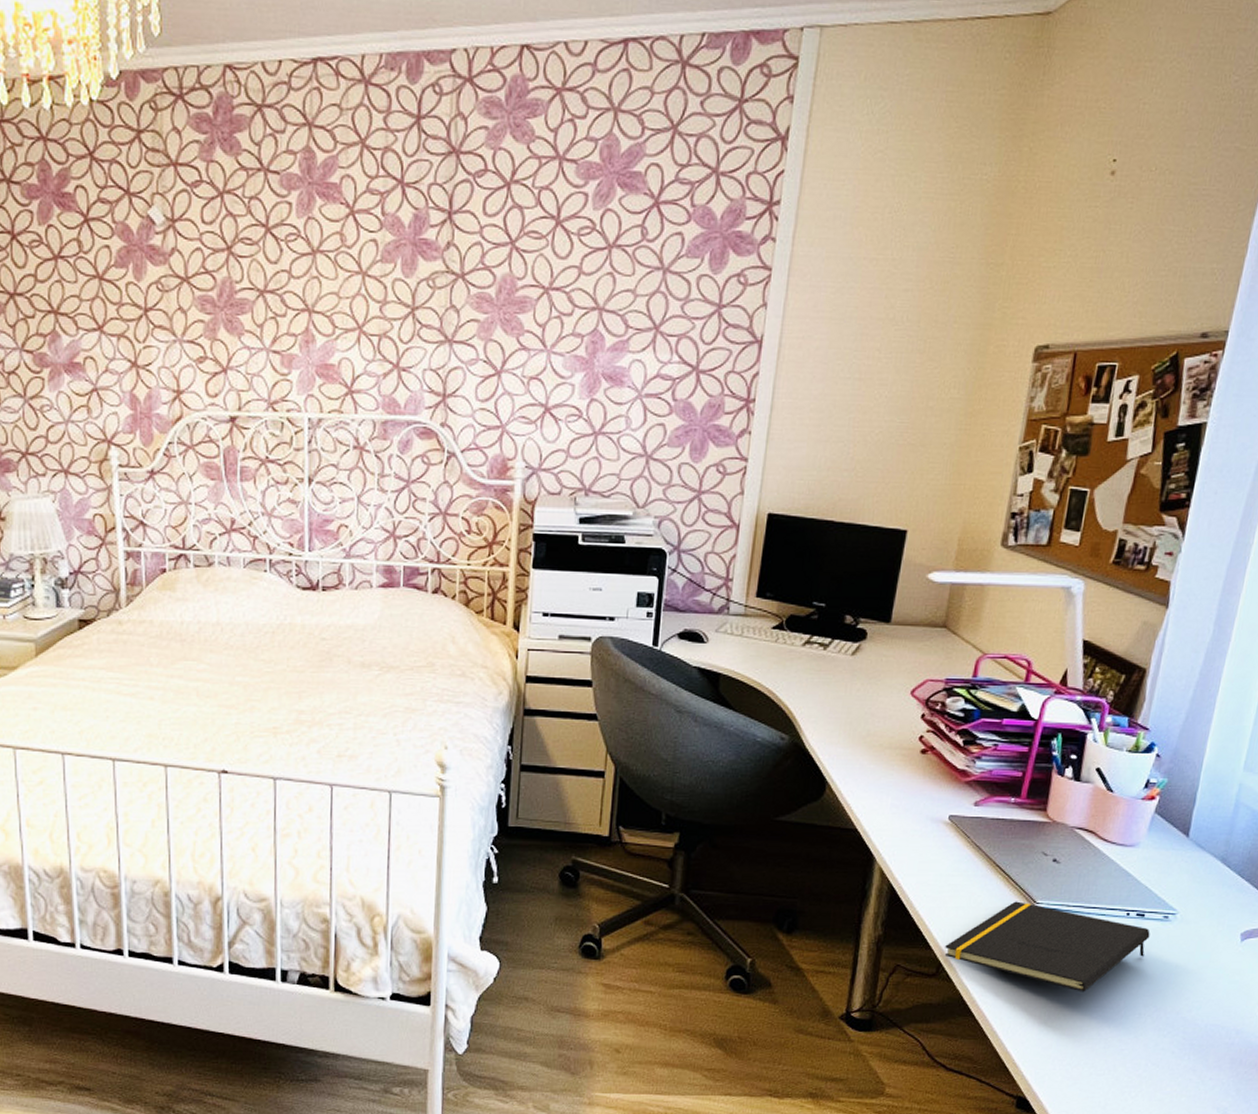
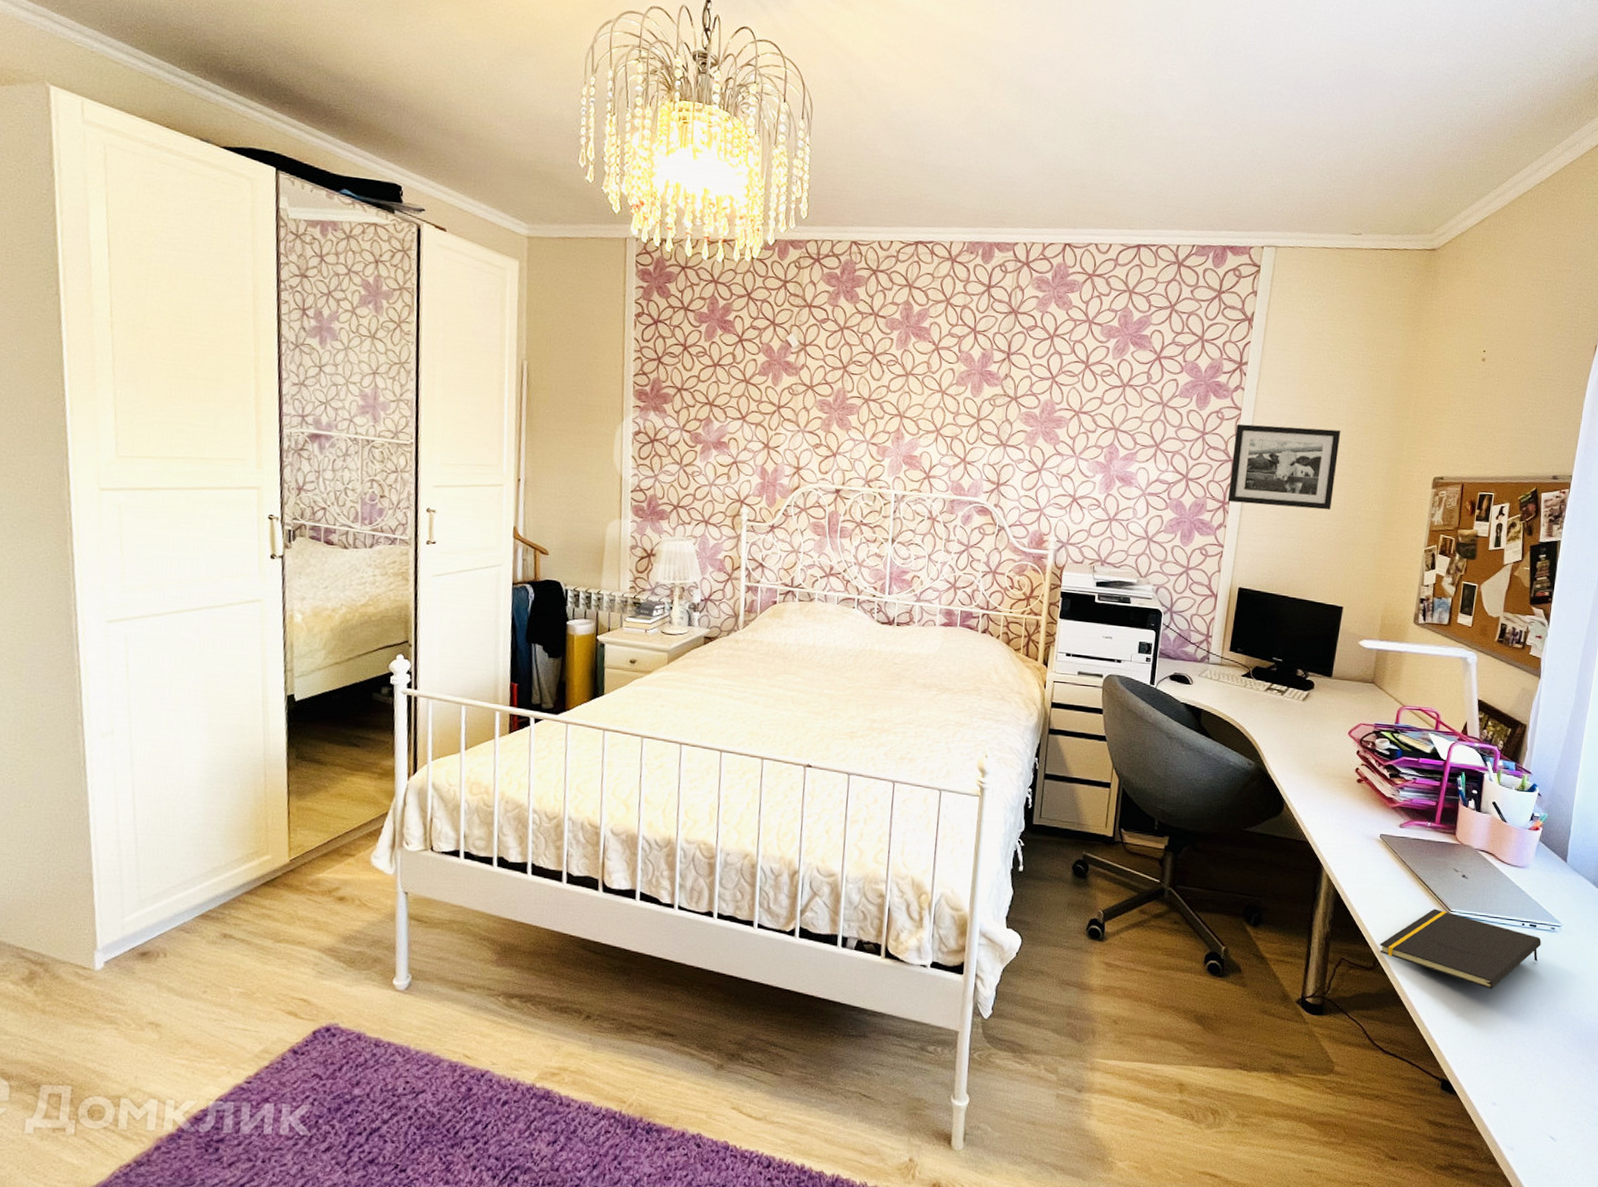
picture frame: none [752,288,910,402] -> present [1227,423,1341,510]

